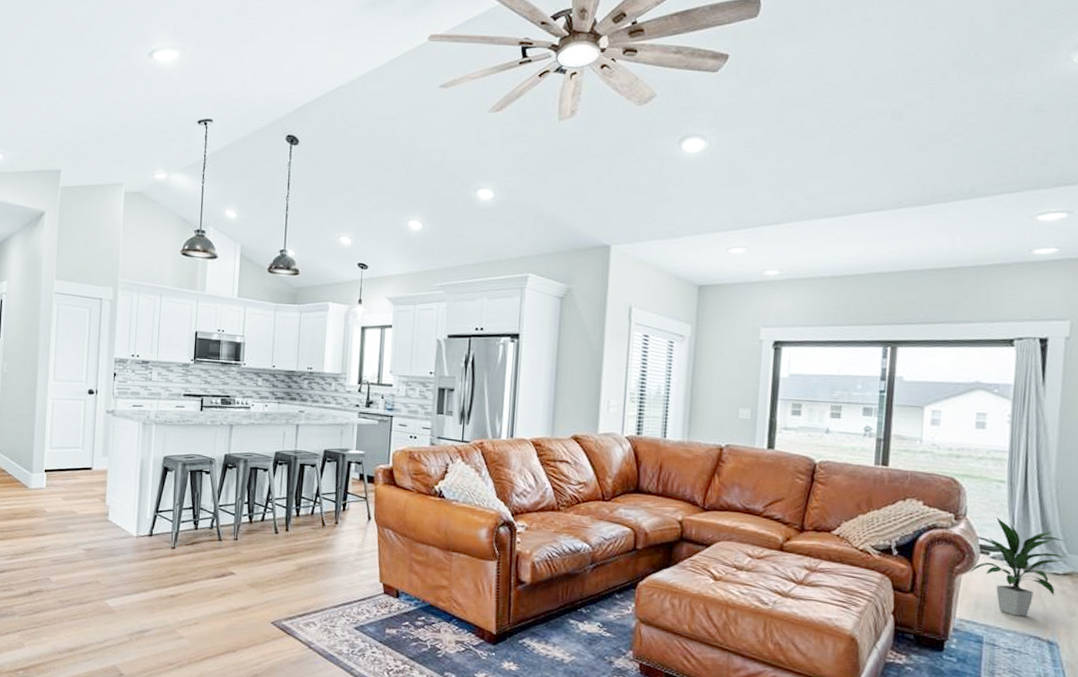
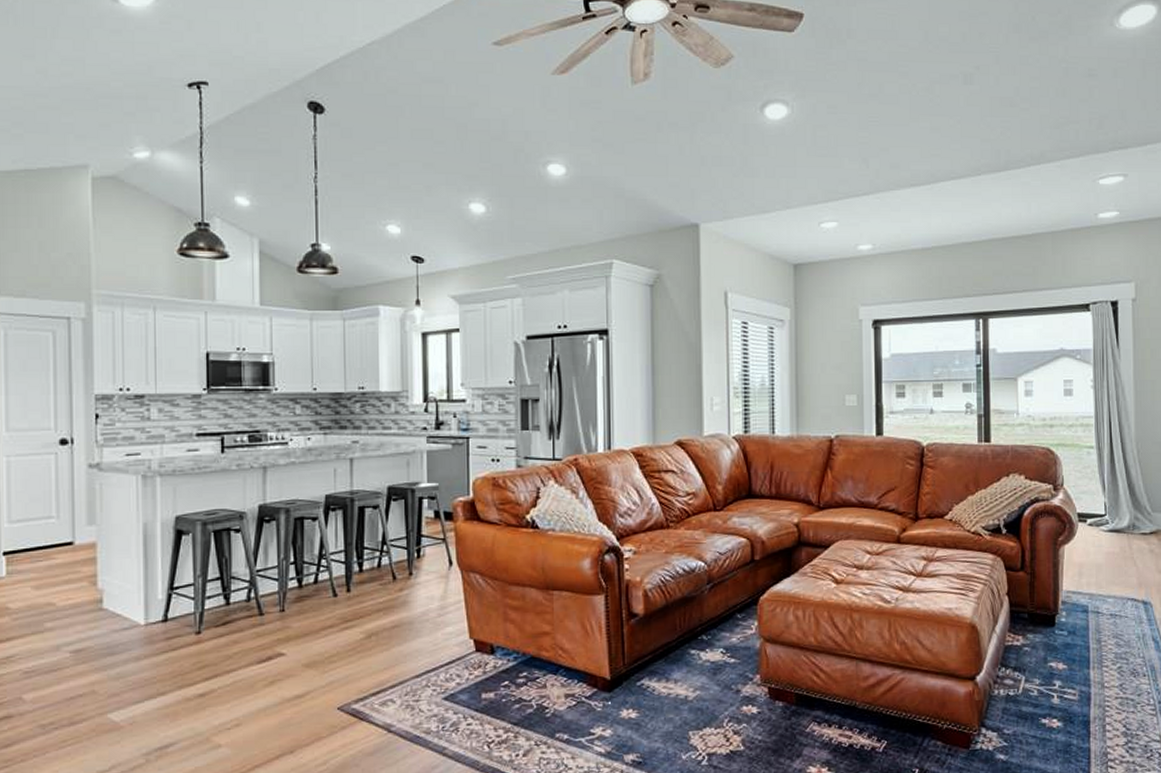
indoor plant: present [969,517,1067,617] -> none [1071,484,1151,581]

